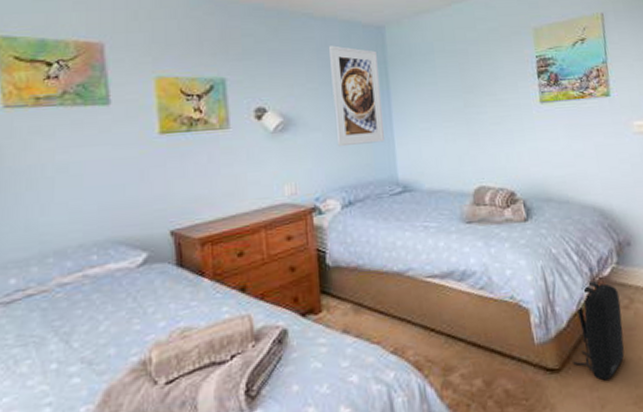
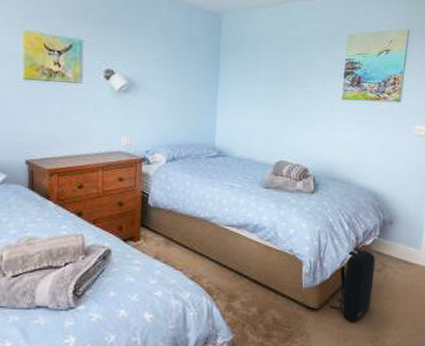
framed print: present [328,45,384,147] -> none [169,25,213,113]

